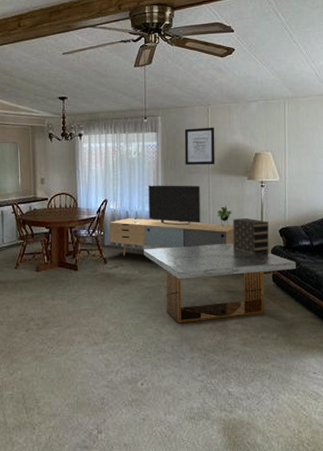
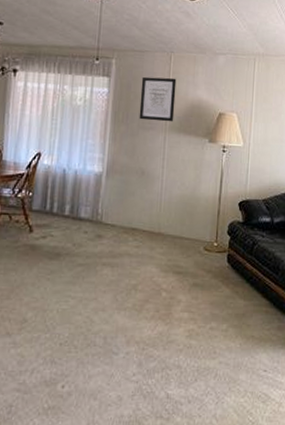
media console: present [109,185,234,256] -> none [39,139,189,224]
coffee table: present [144,243,296,324] -> none [80,214,254,310]
decorative box: present [233,218,269,255] -> none [186,186,227,231]

